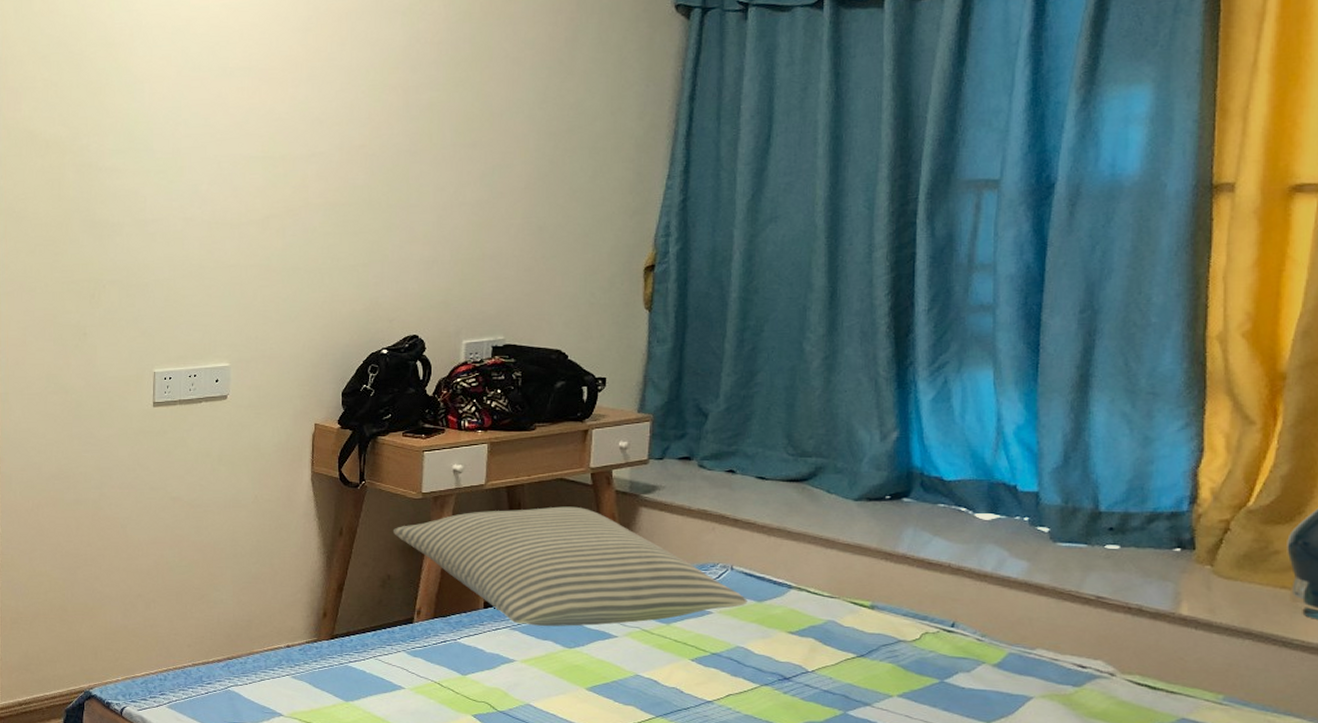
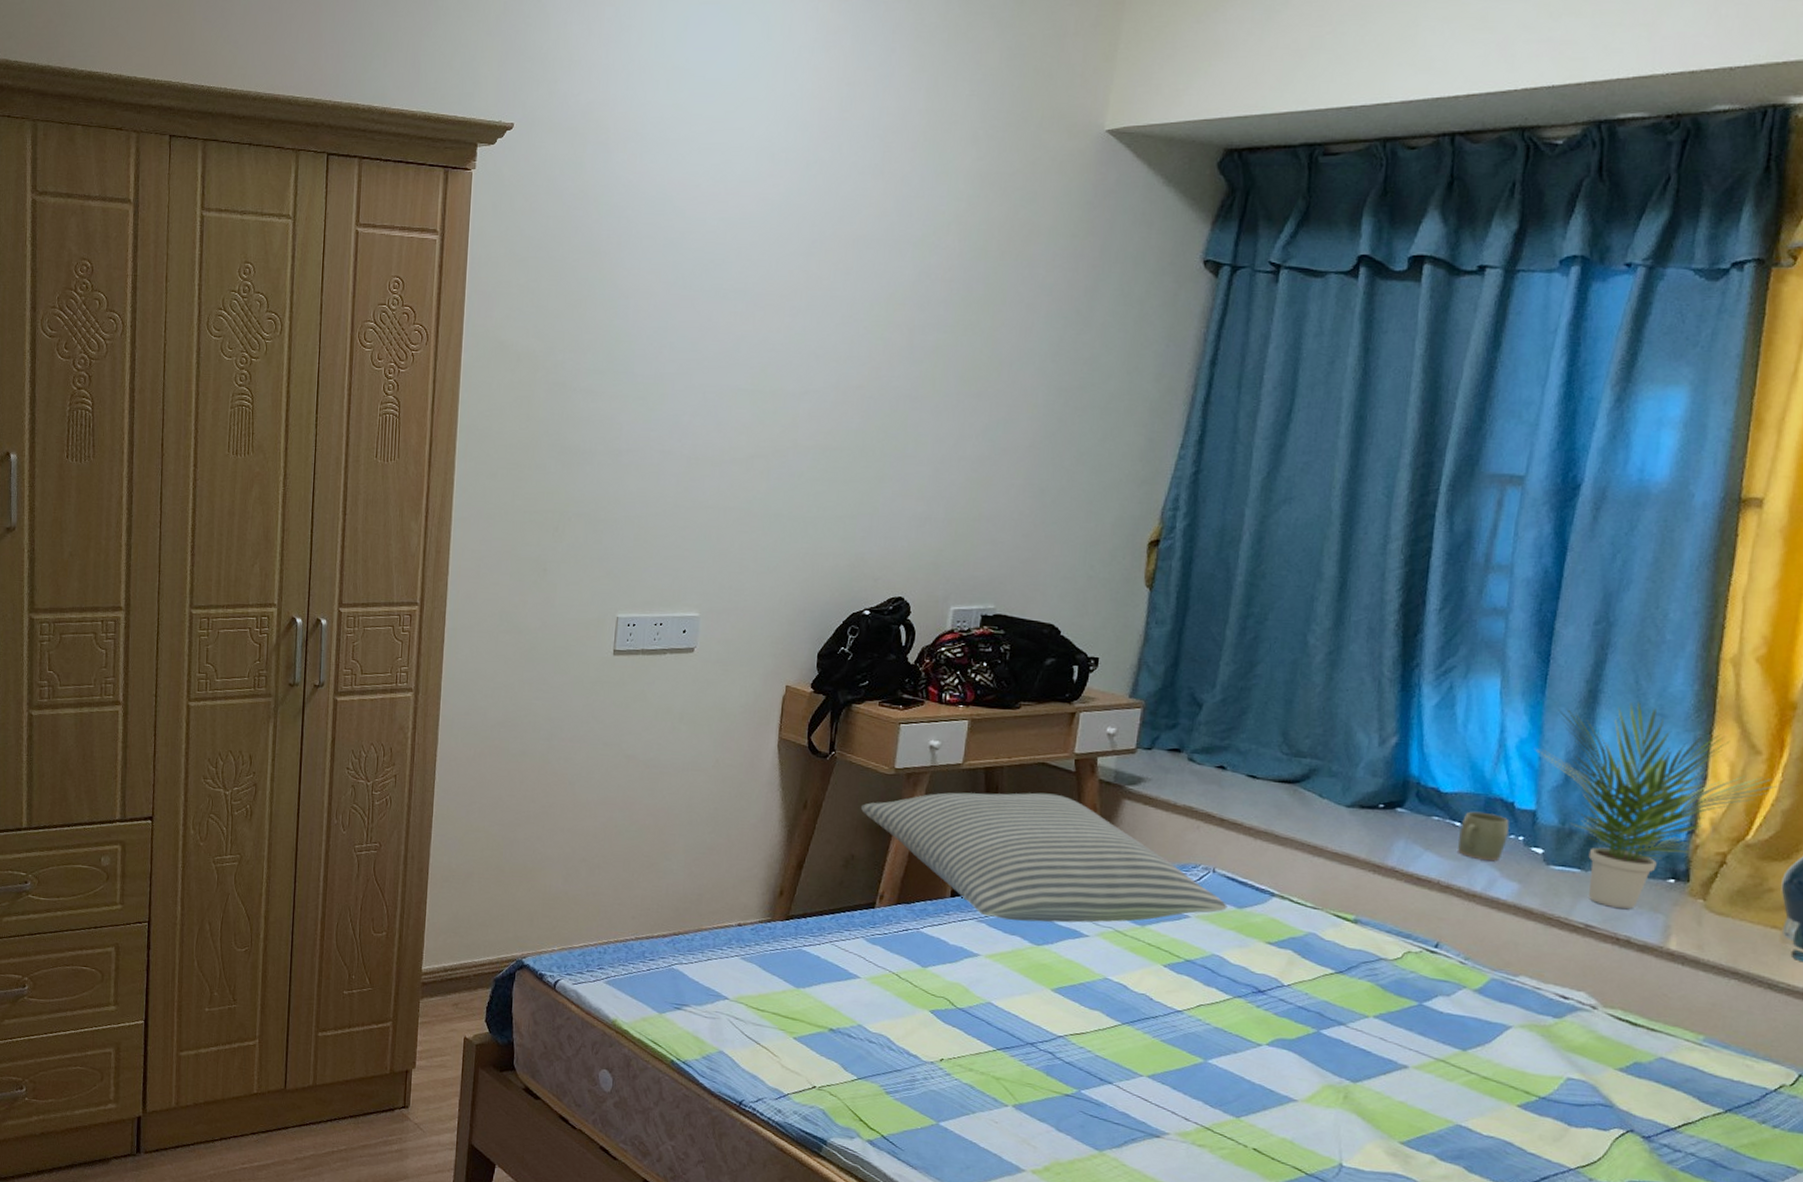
mug: none [966,496,1015,541] -> present [1458,811,1510,860]
potted plant: none [1034,383,1274,580] -> present [1537,702,1777,909]

